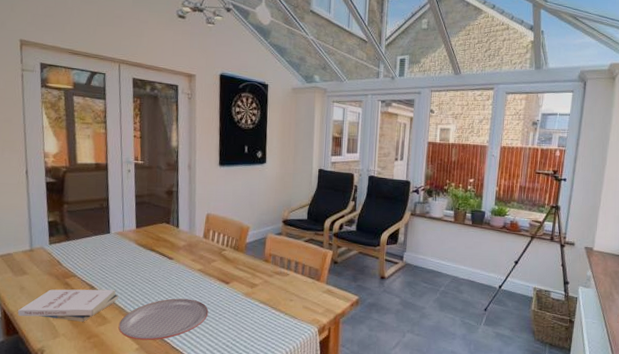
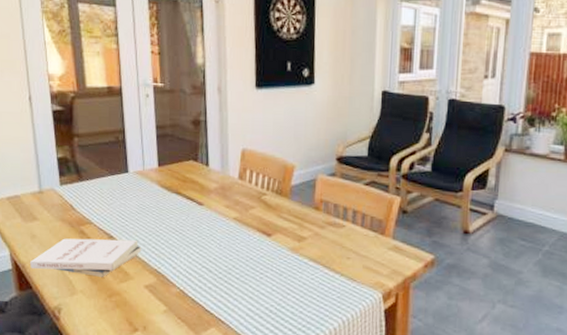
plate: present [118,298,209,341] -> none [143,252,247,302]

